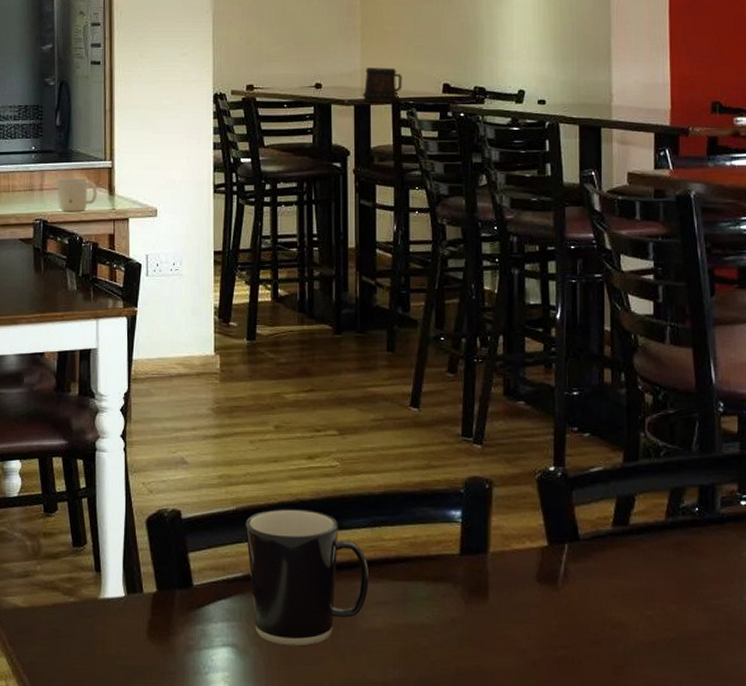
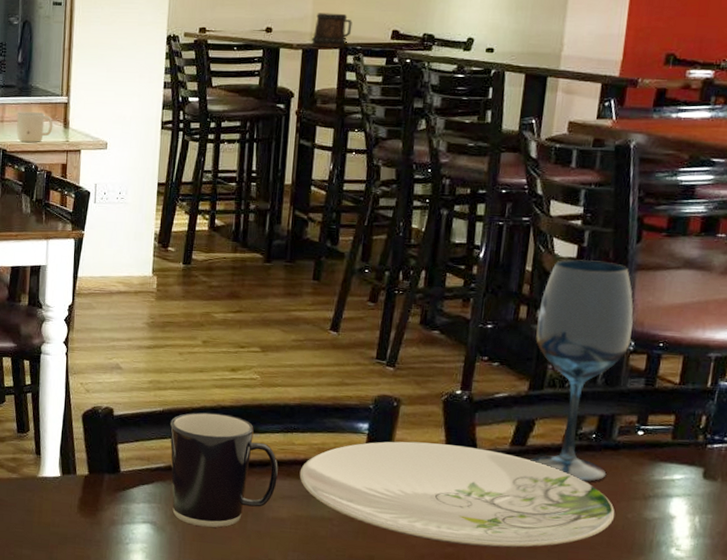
plate: none [392,528,730,646] -> present [299,441,615,548]
wineglass: none [623,315,720,563] -> present [529,259,634,483]

